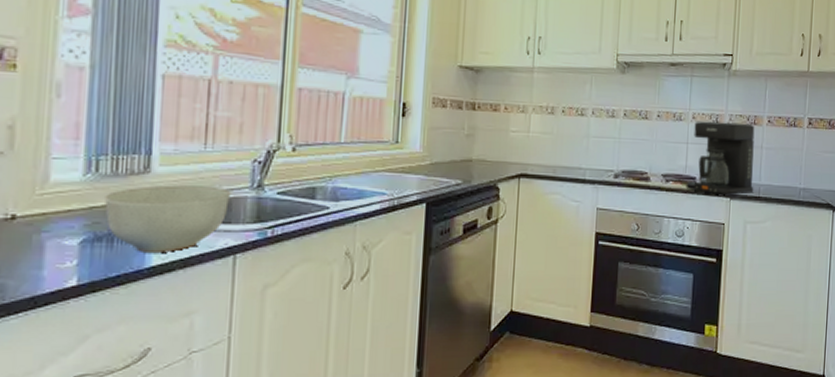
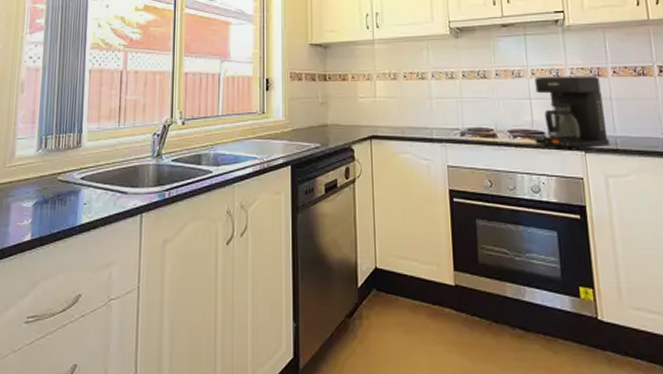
bowl: present [103,185,232,252] -> none [49,156,138,212]

